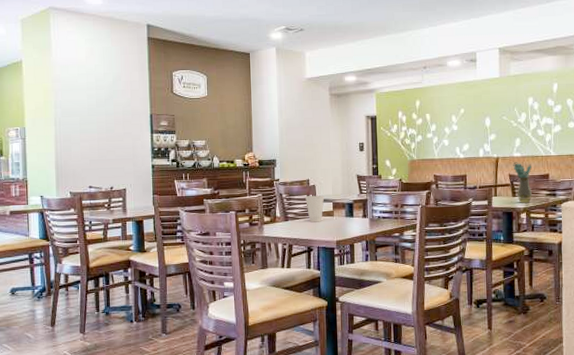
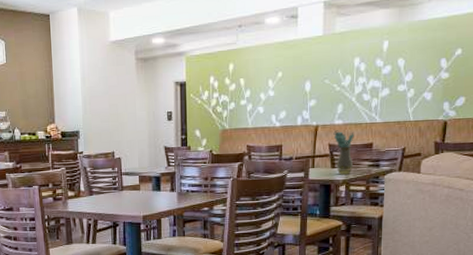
cup: present [305,195,325,223] -> none [110,168,131,197]

